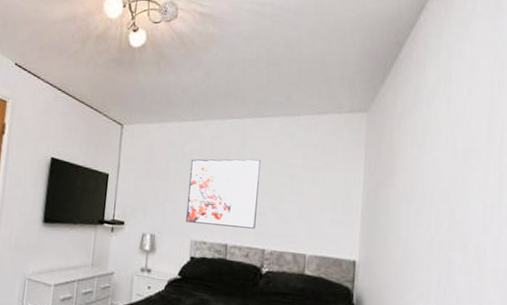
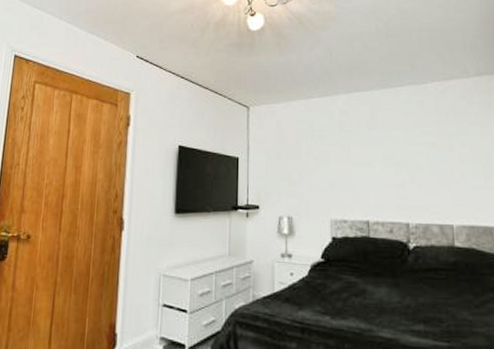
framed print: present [185,159,261,229] -> none [321,129,396,202]

